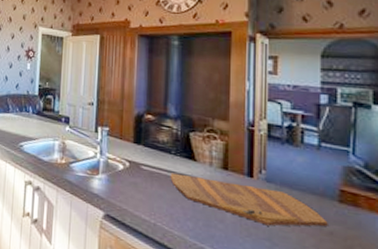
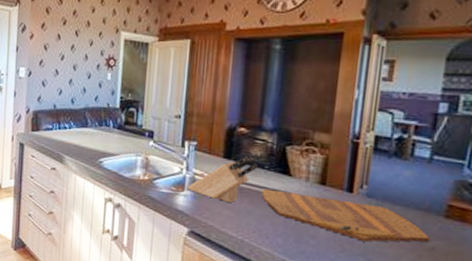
knife block: none [102,140,165,187] -> present [188,155,258,203]

